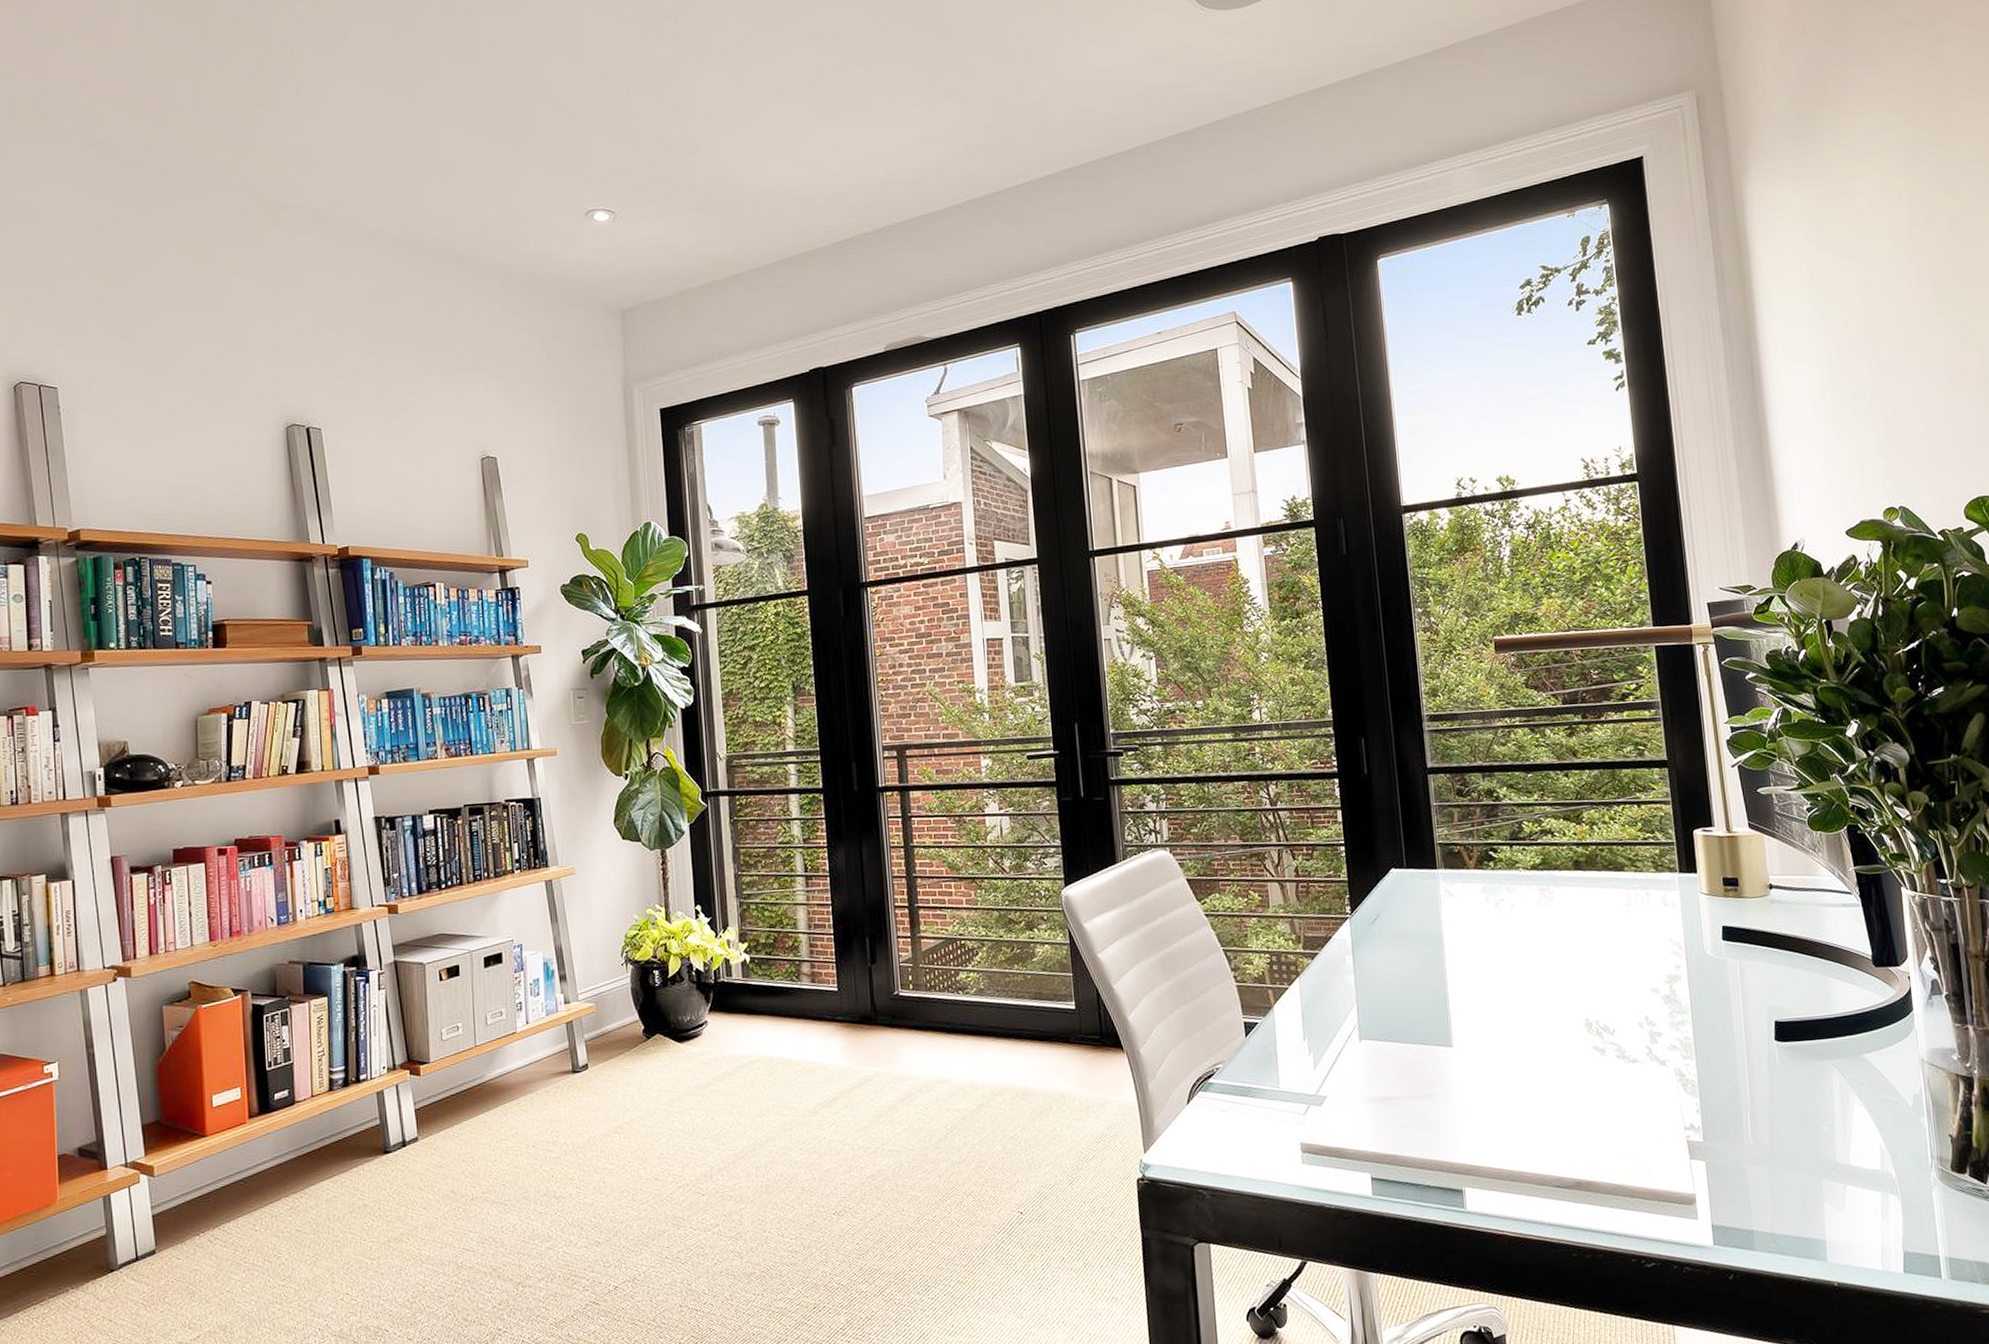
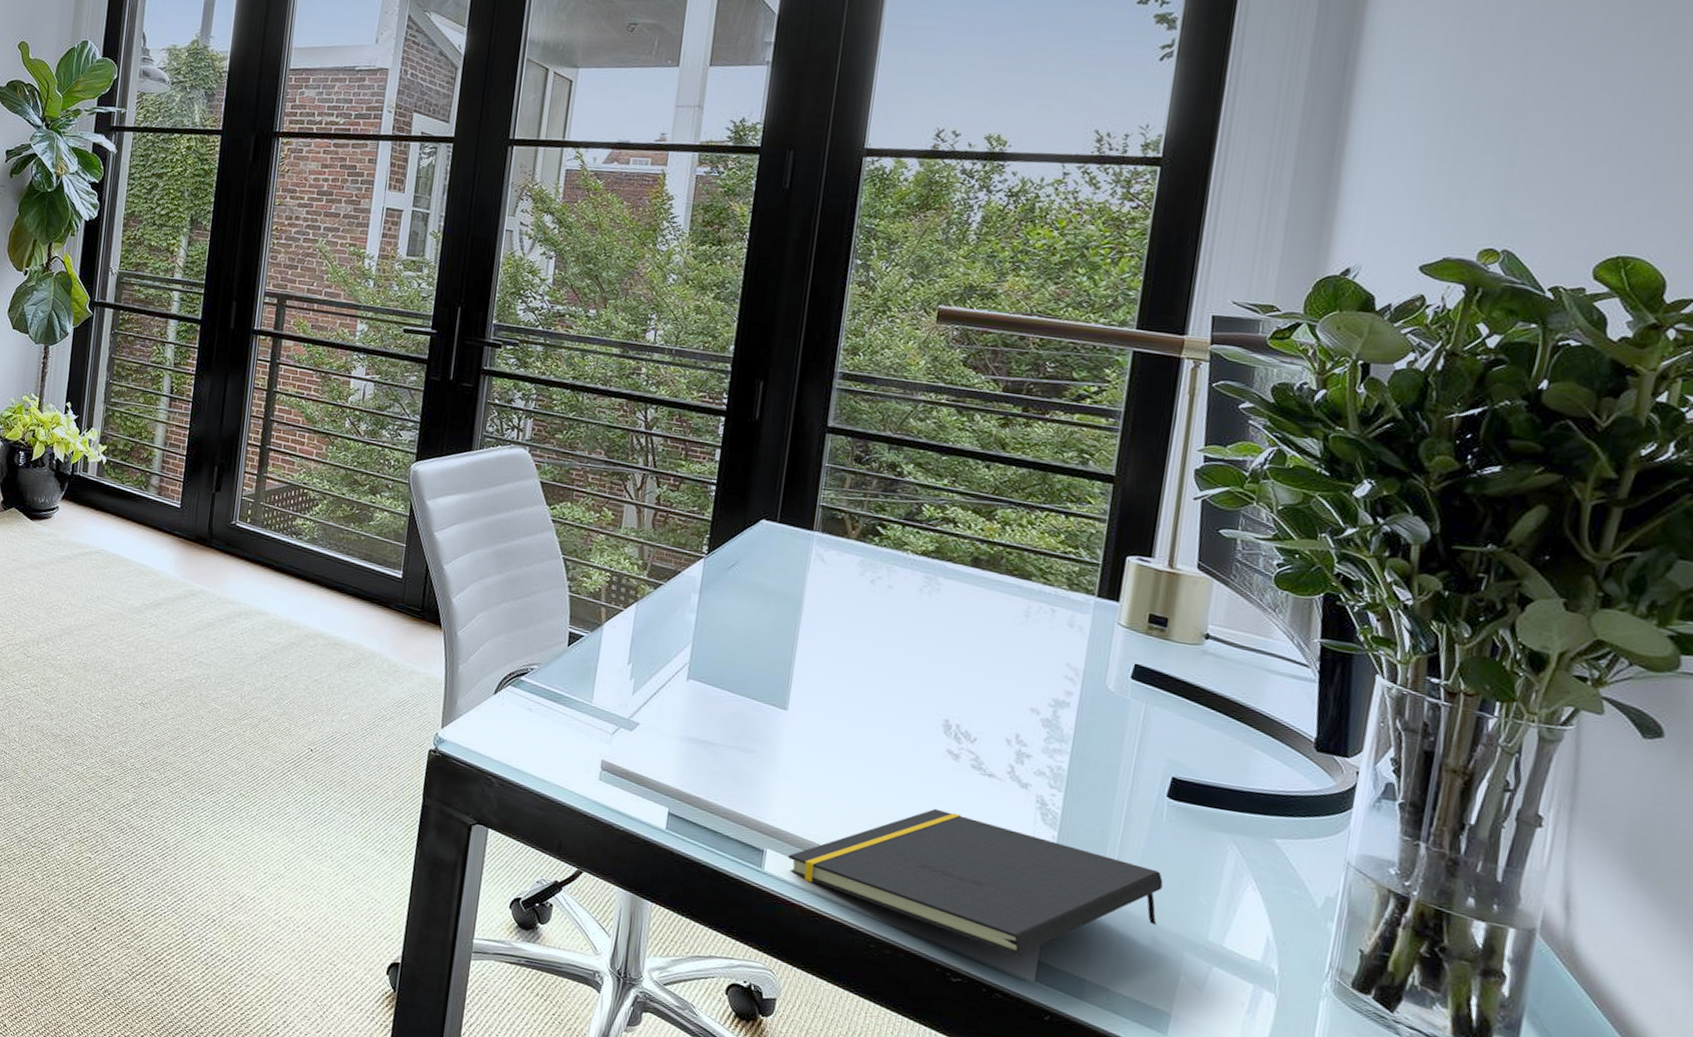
notepad: none [1485,1105,1795,1226] -> present [788,808,1163,956]

